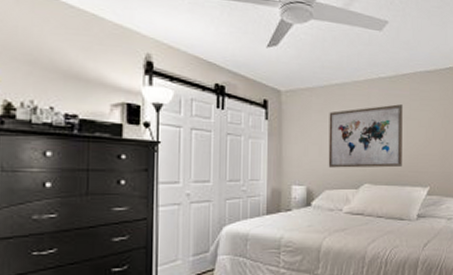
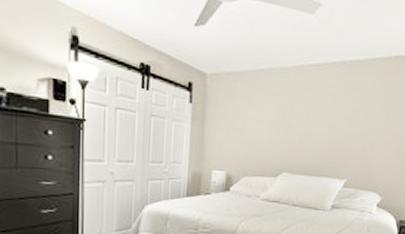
wall art: present [328,104,403,168] -> none [249,94,328,158]

